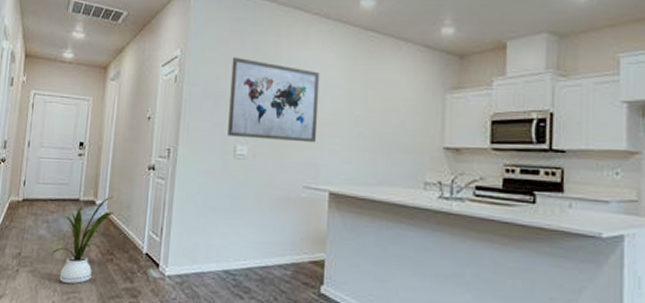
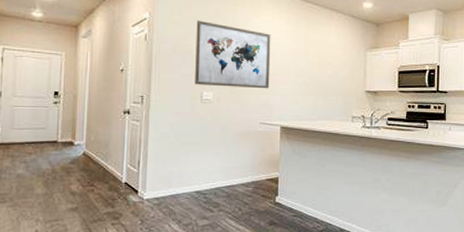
house plant: present [51,196,115,284] -> none [31,137,92,214]

